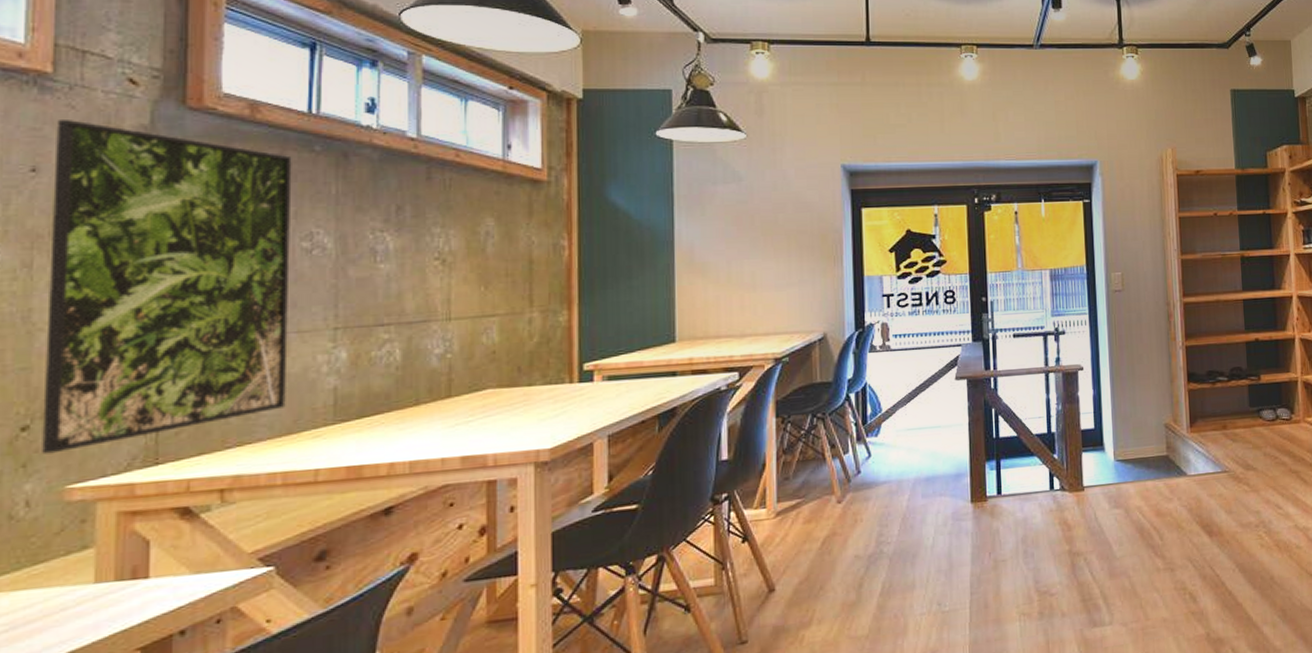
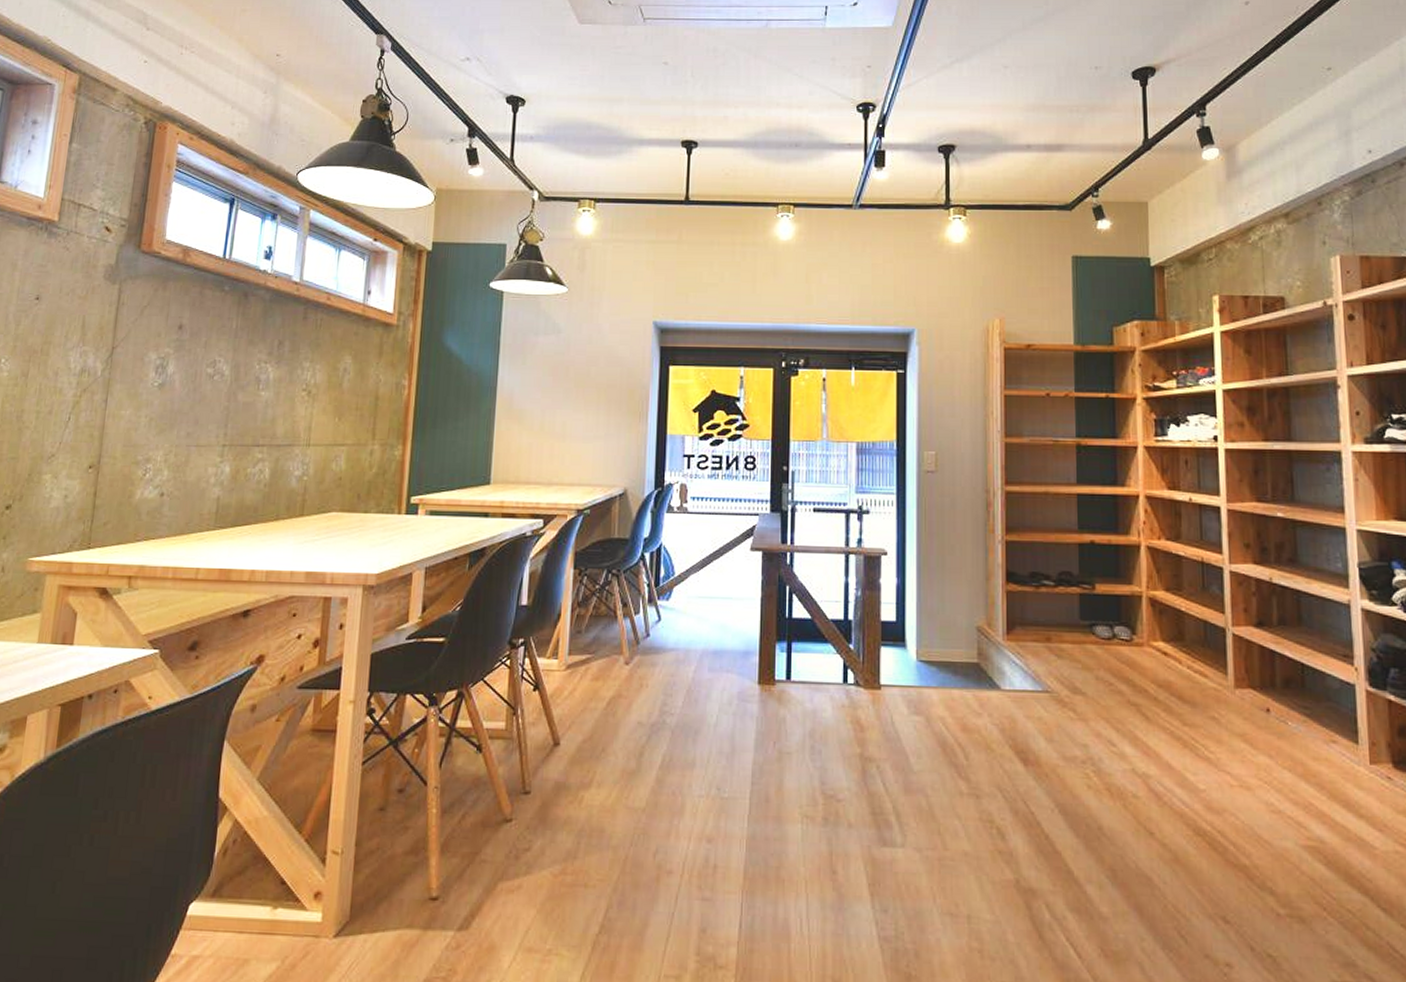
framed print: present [42,120,292,455] -> none [16,259,208,530]

